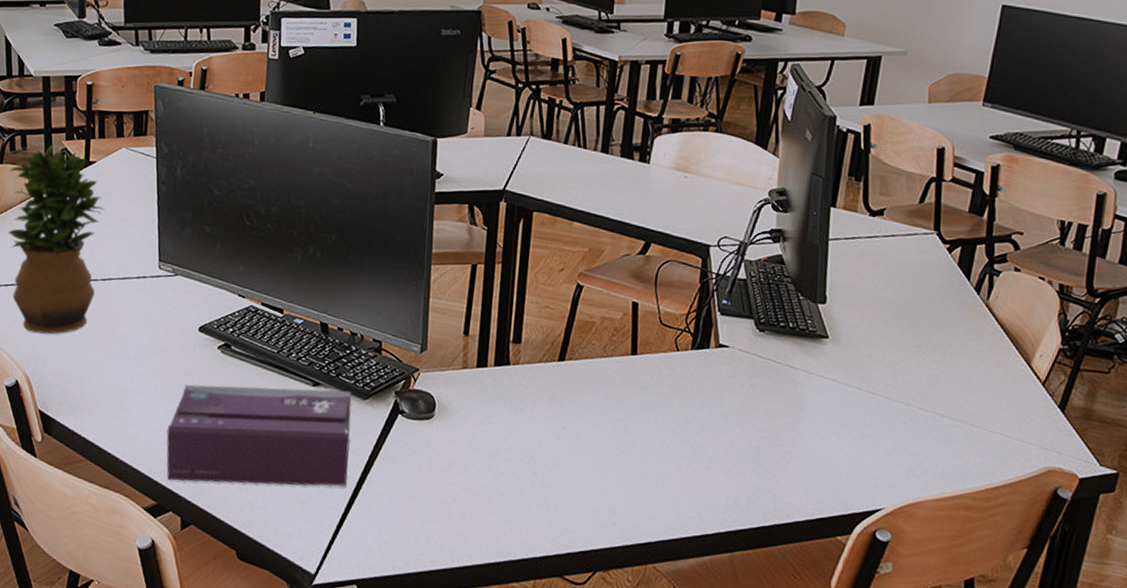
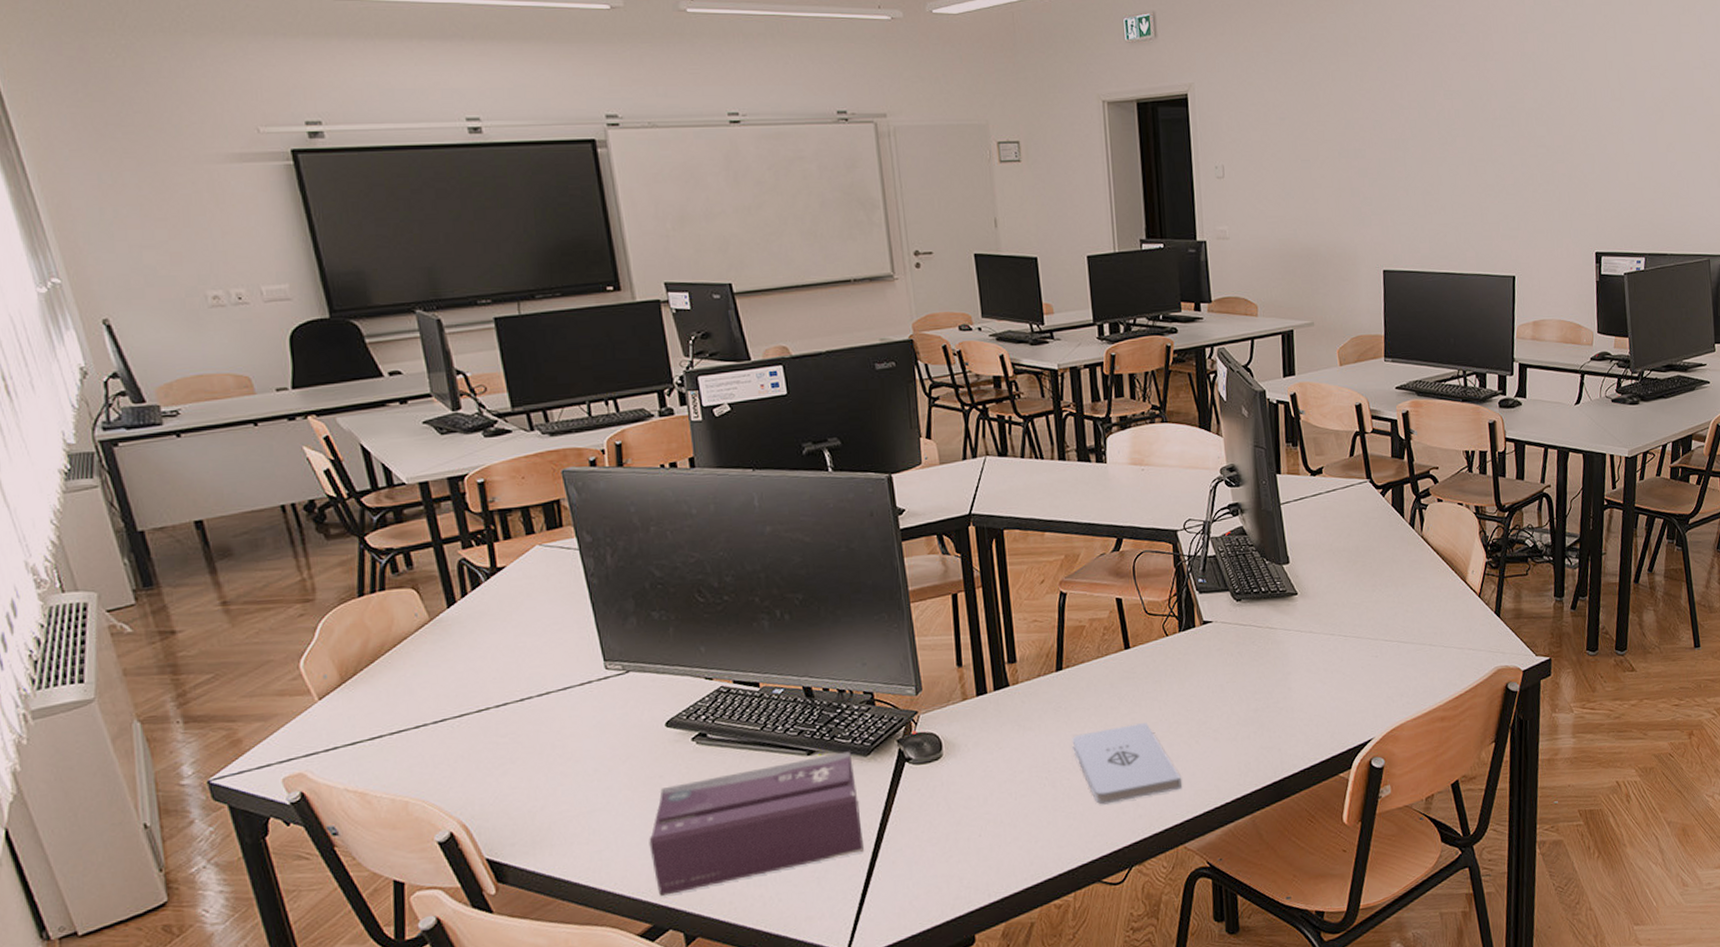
potted plant: present [7,144,105,334] -> none [396,556,533,773]
notepad: none [560,427,664,509] -> present [1072,723,1182,805]

